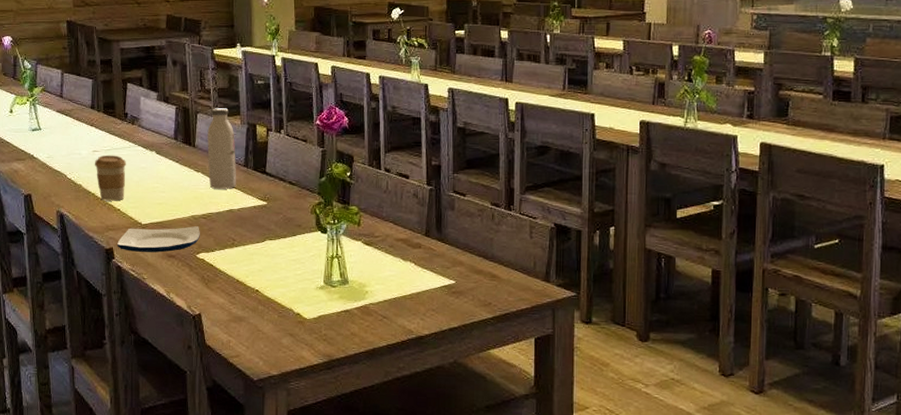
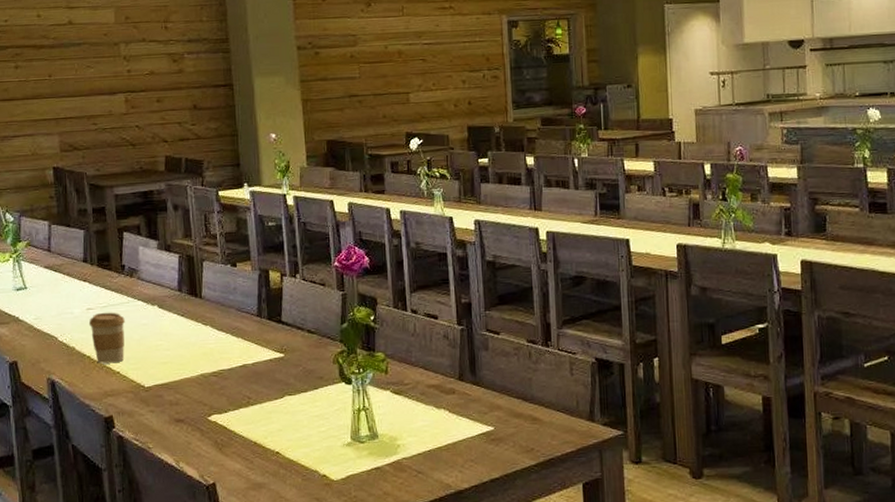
plate: present [117,226,200,253] -> none [118,385,211,419]
water bottle: present [207,108,236,189] -> none [215,254,249,343]

